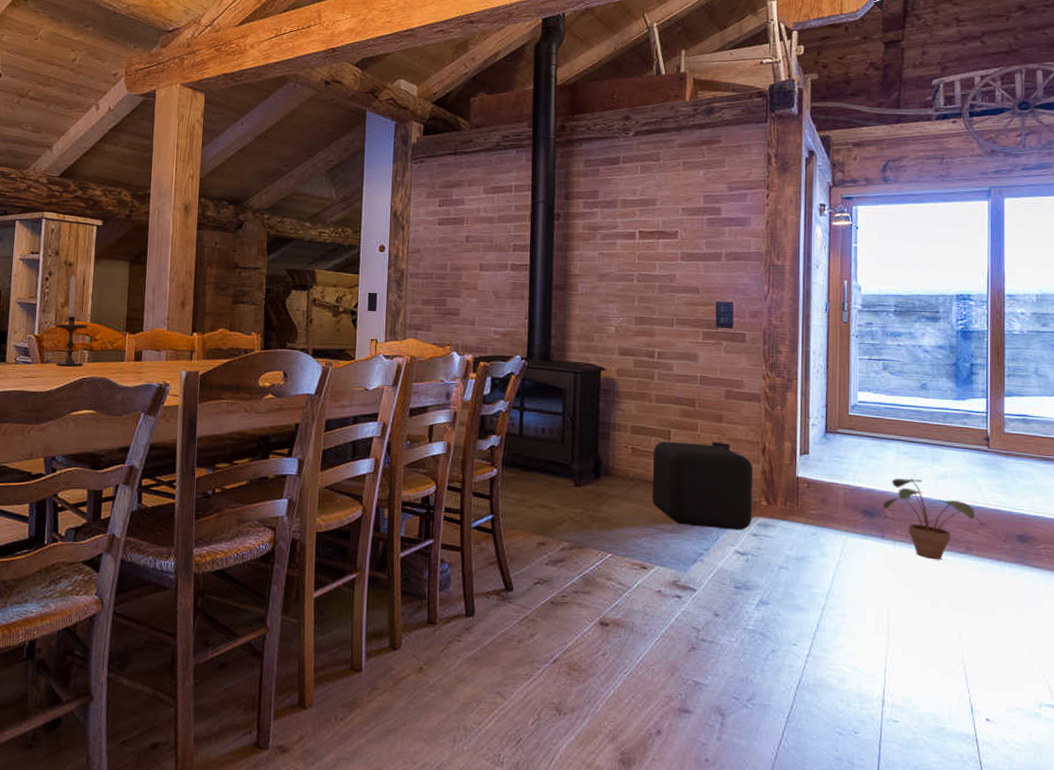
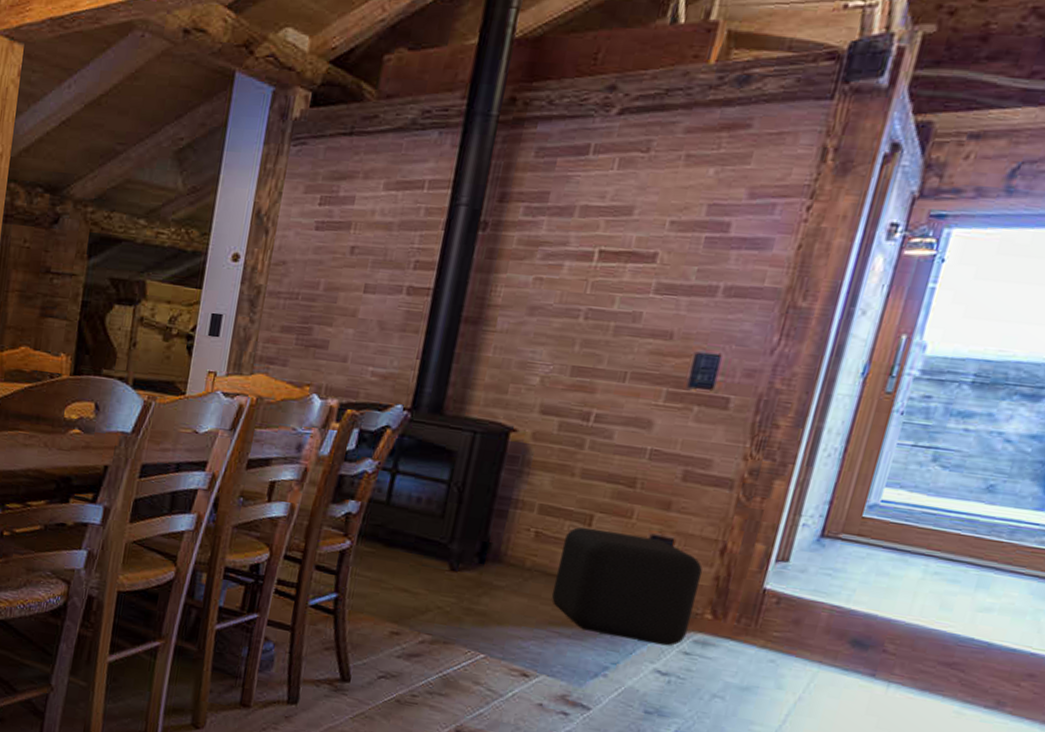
potted plant: present [883,478,983,559] -> none [883,604,1032,712]

